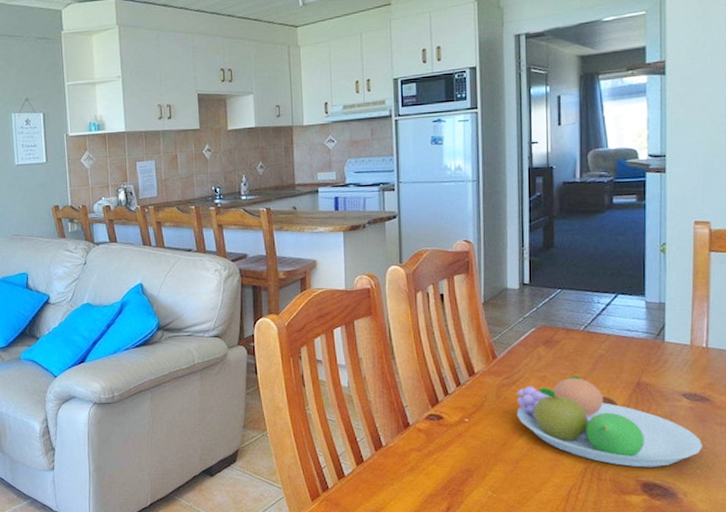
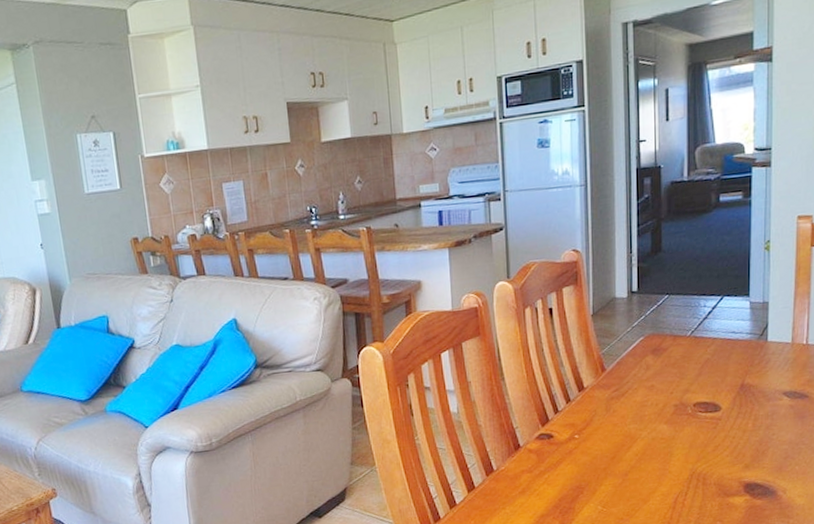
fruit bowl: present [515,375,703,468] -> none [624,382,802,469]

